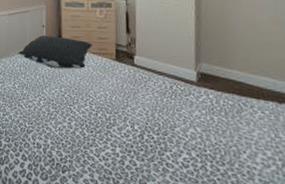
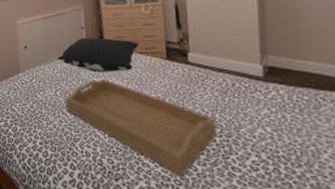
serving tray: none [22,74,155,171] -> present [65,78,217,177]

